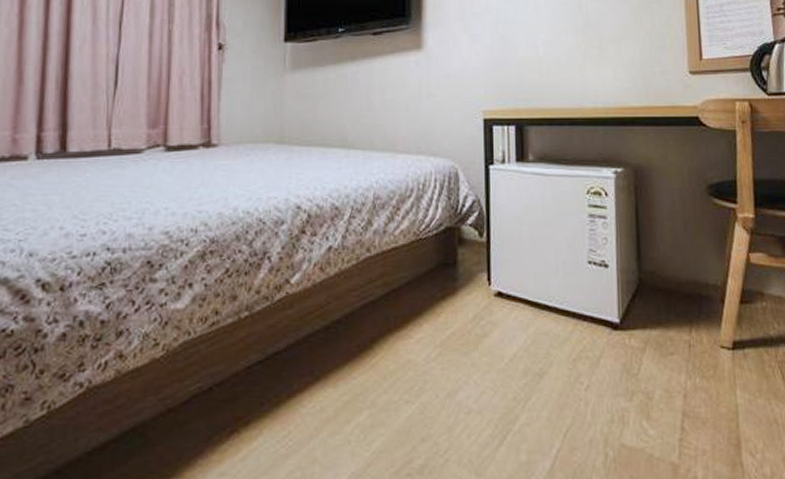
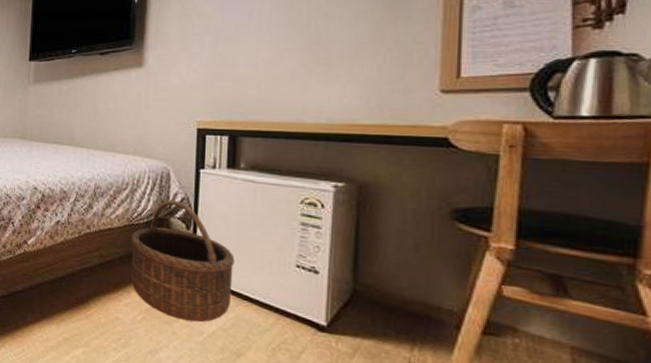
basket: none [420,203,531,347] -> present [130,199,235,323]

